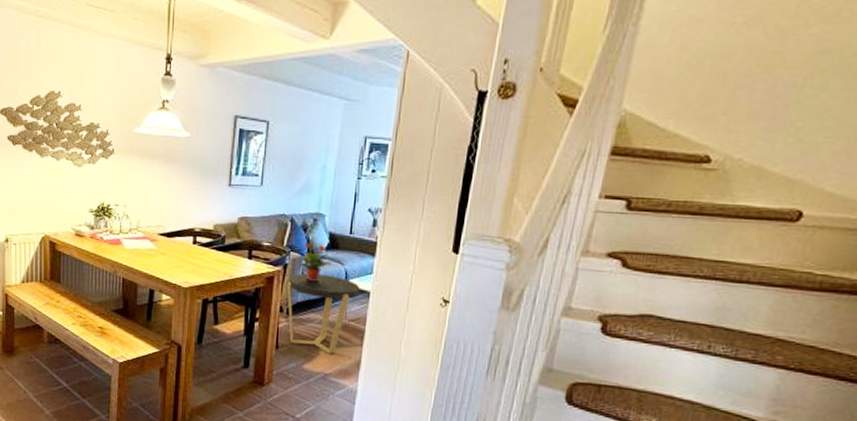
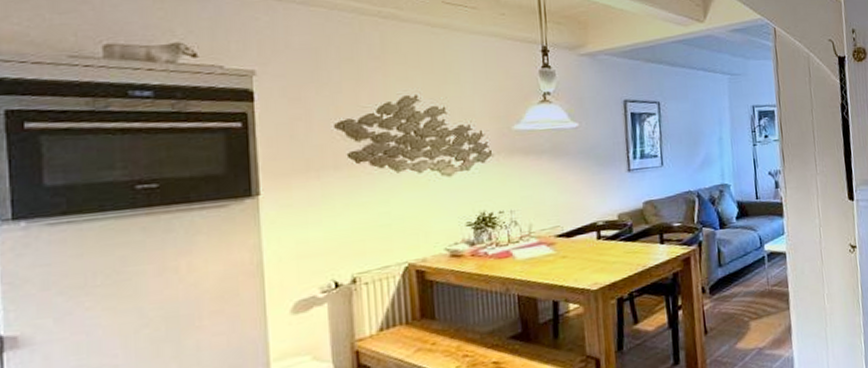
side table: present [287,273,360,354] -> none [705,243,776,326]
potted plant: present [297,242,332,282] -> none [710,213,745,254]

